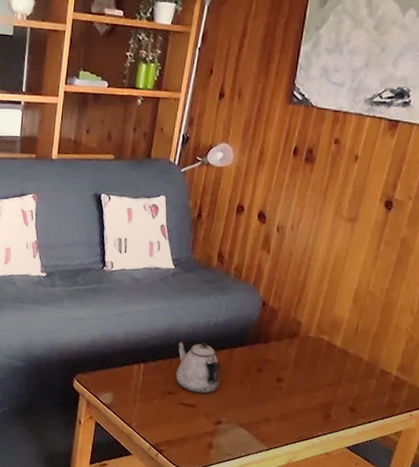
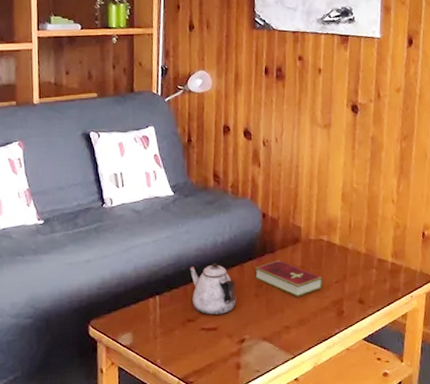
hardcover book: none [242,351,314,392] -> present [254,260,323,297]

